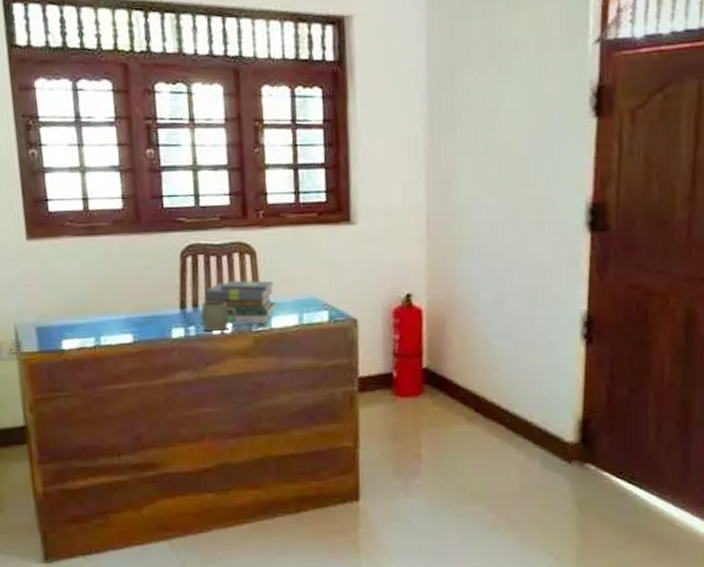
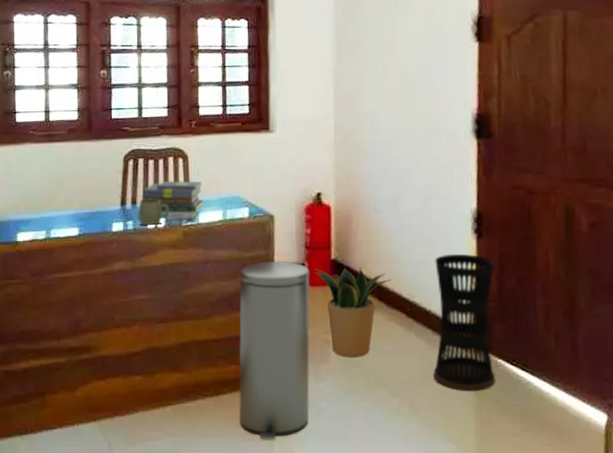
pedal bin: none [319,369,400,557] -> present [238,260,310,440]
potted plant: none [402,377,490,472] -> present [313,268,392,357]
umbrella stand: none [533,361,605,506] -> present [433,253,495,392]

